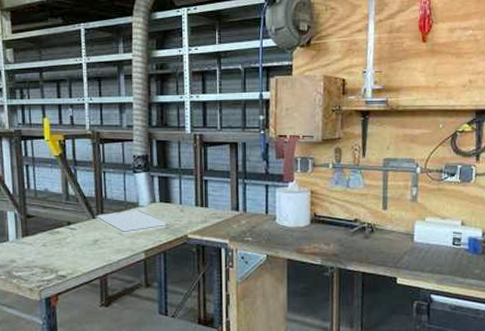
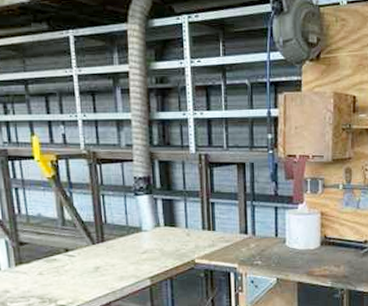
clipboard: present [95,210,170,234] -> none [95,235,176,260]

